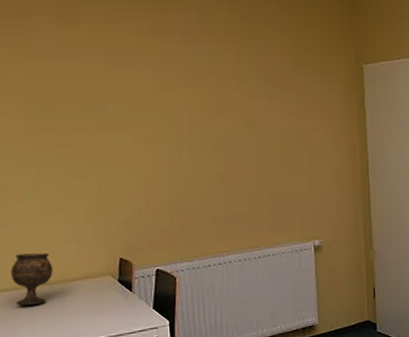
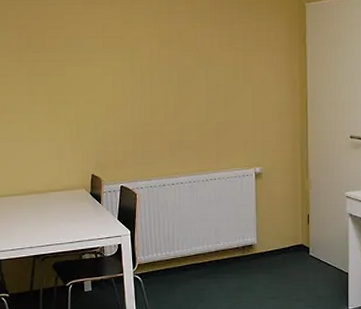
goblet: present [11,253,53,306] -> none [8,166,40,209]

